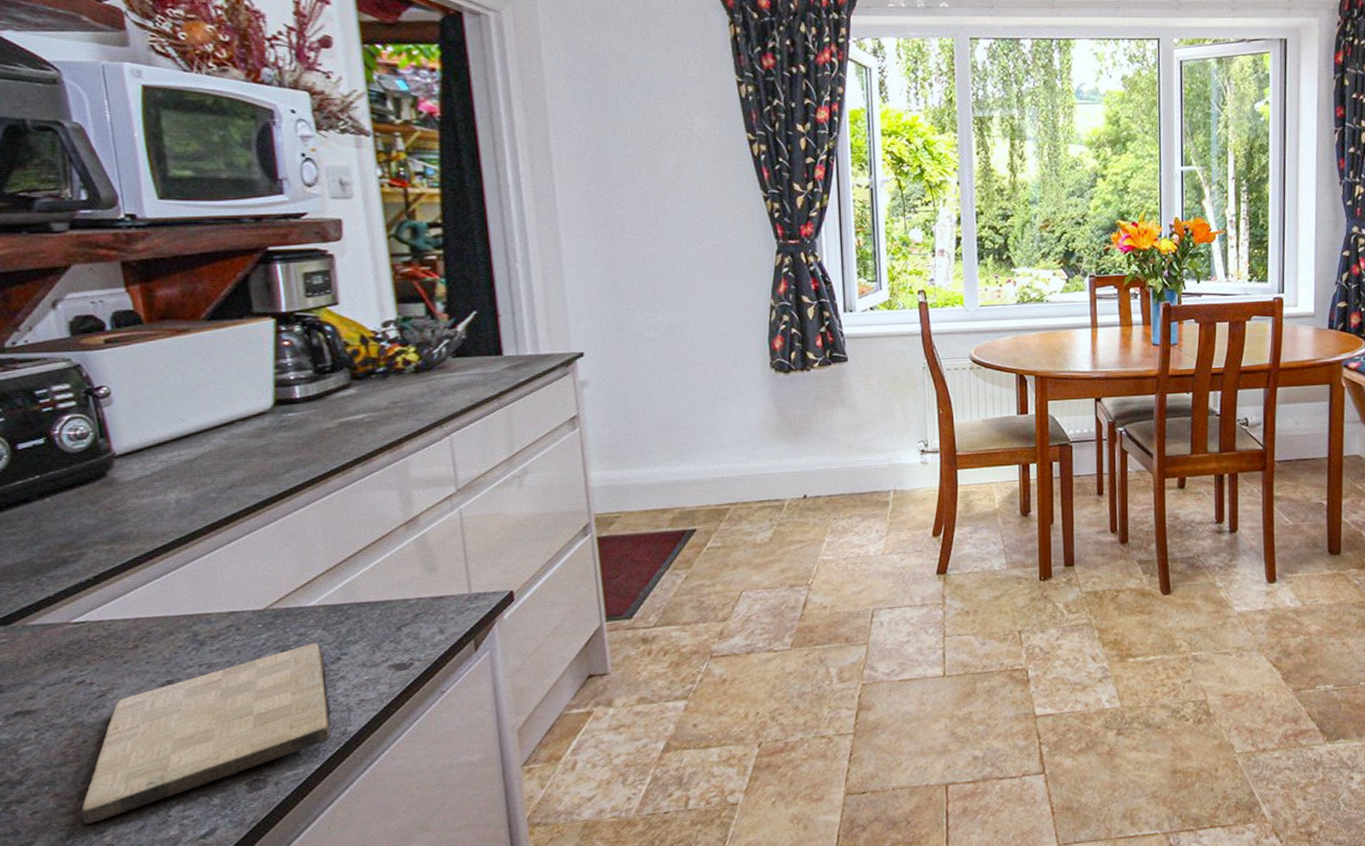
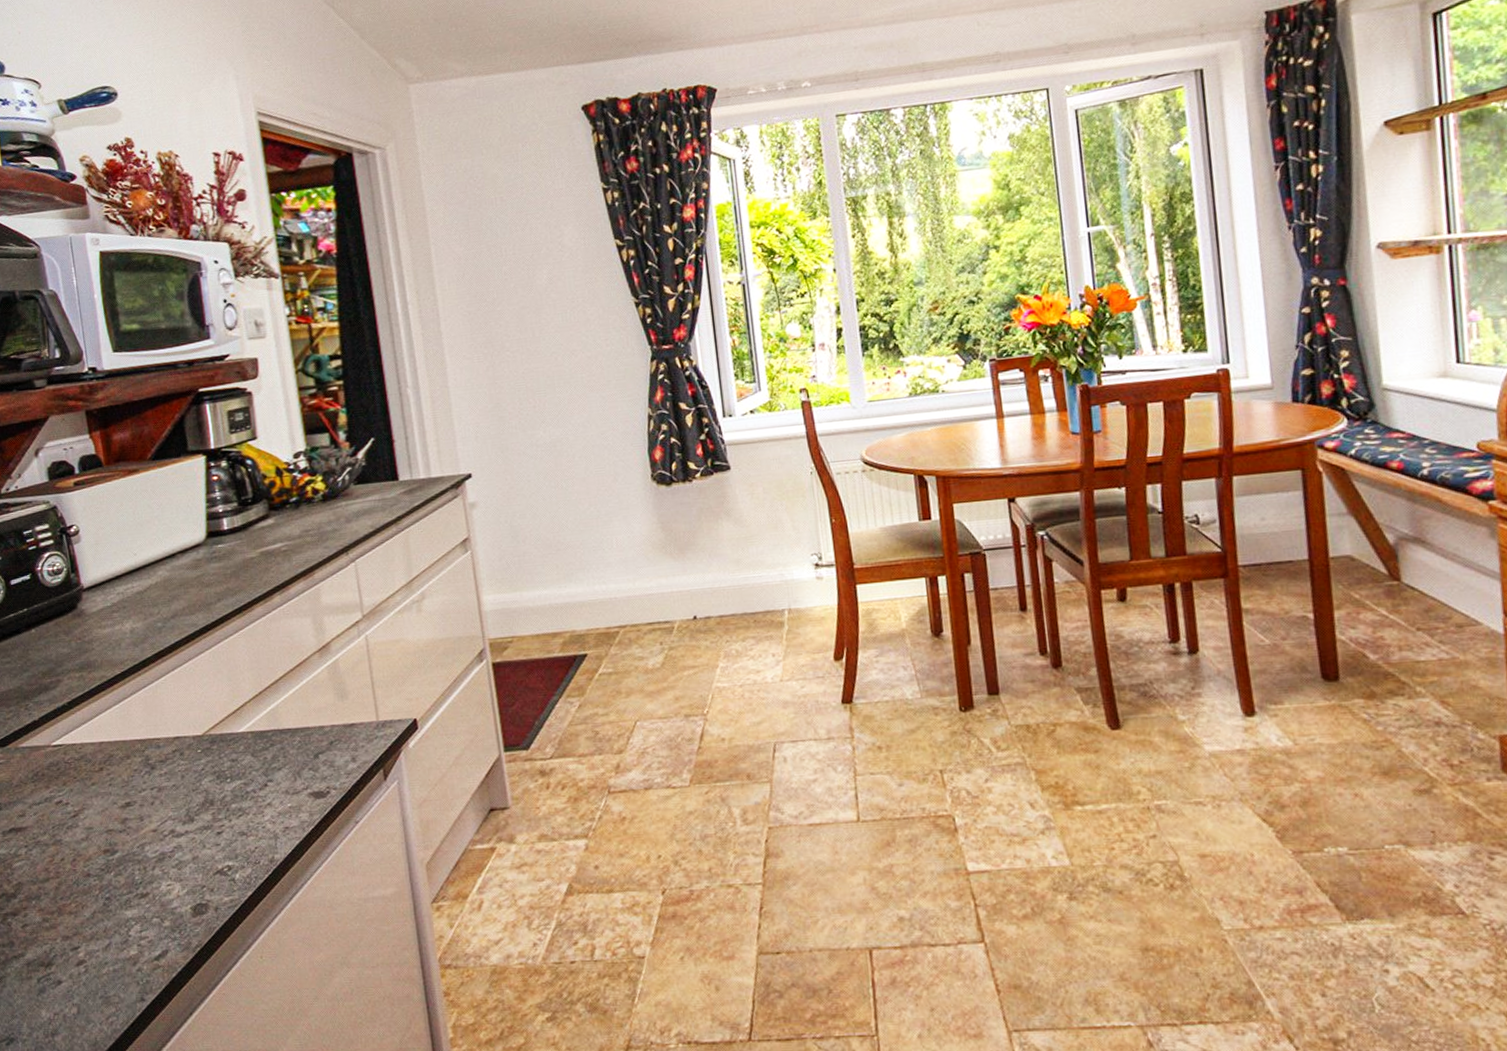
cutting board: present [81,643,332,824] -> none [60,769,261,939]

